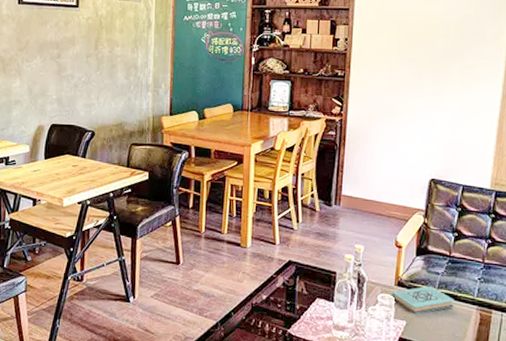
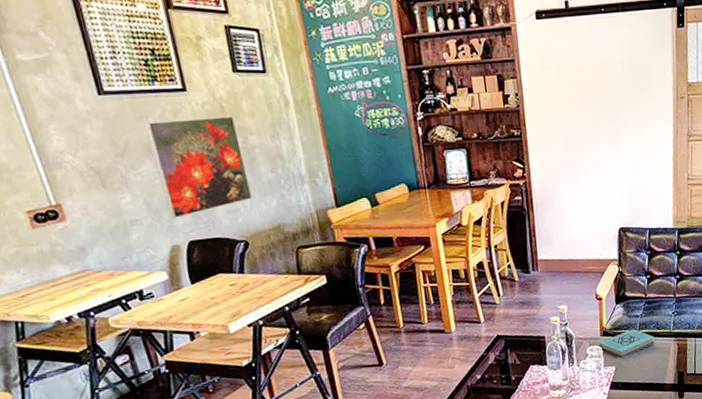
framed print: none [42,28,108,104] -> present [143,116,253,219]

